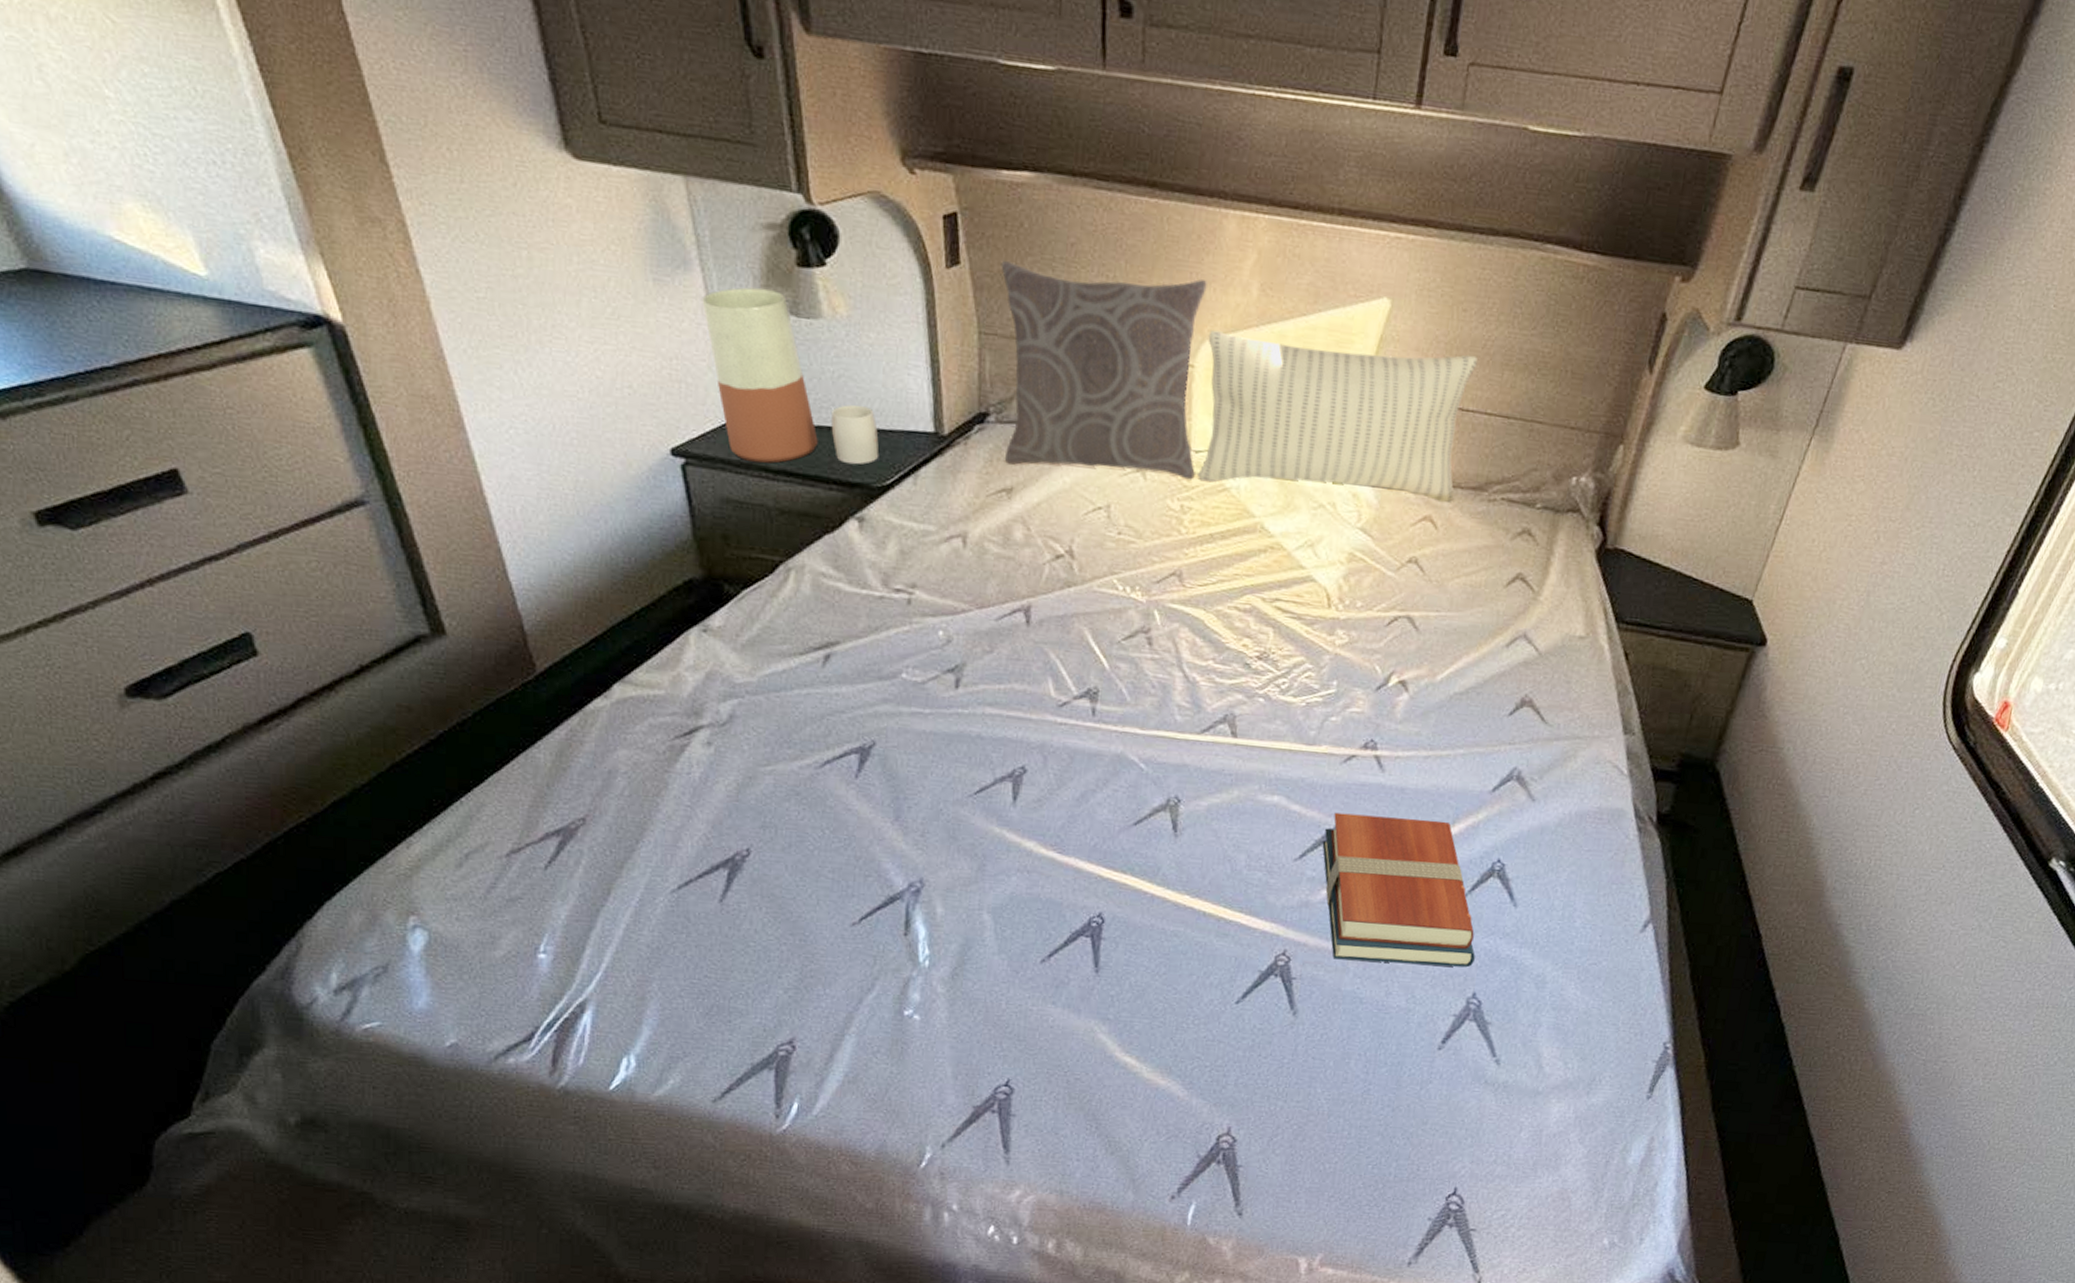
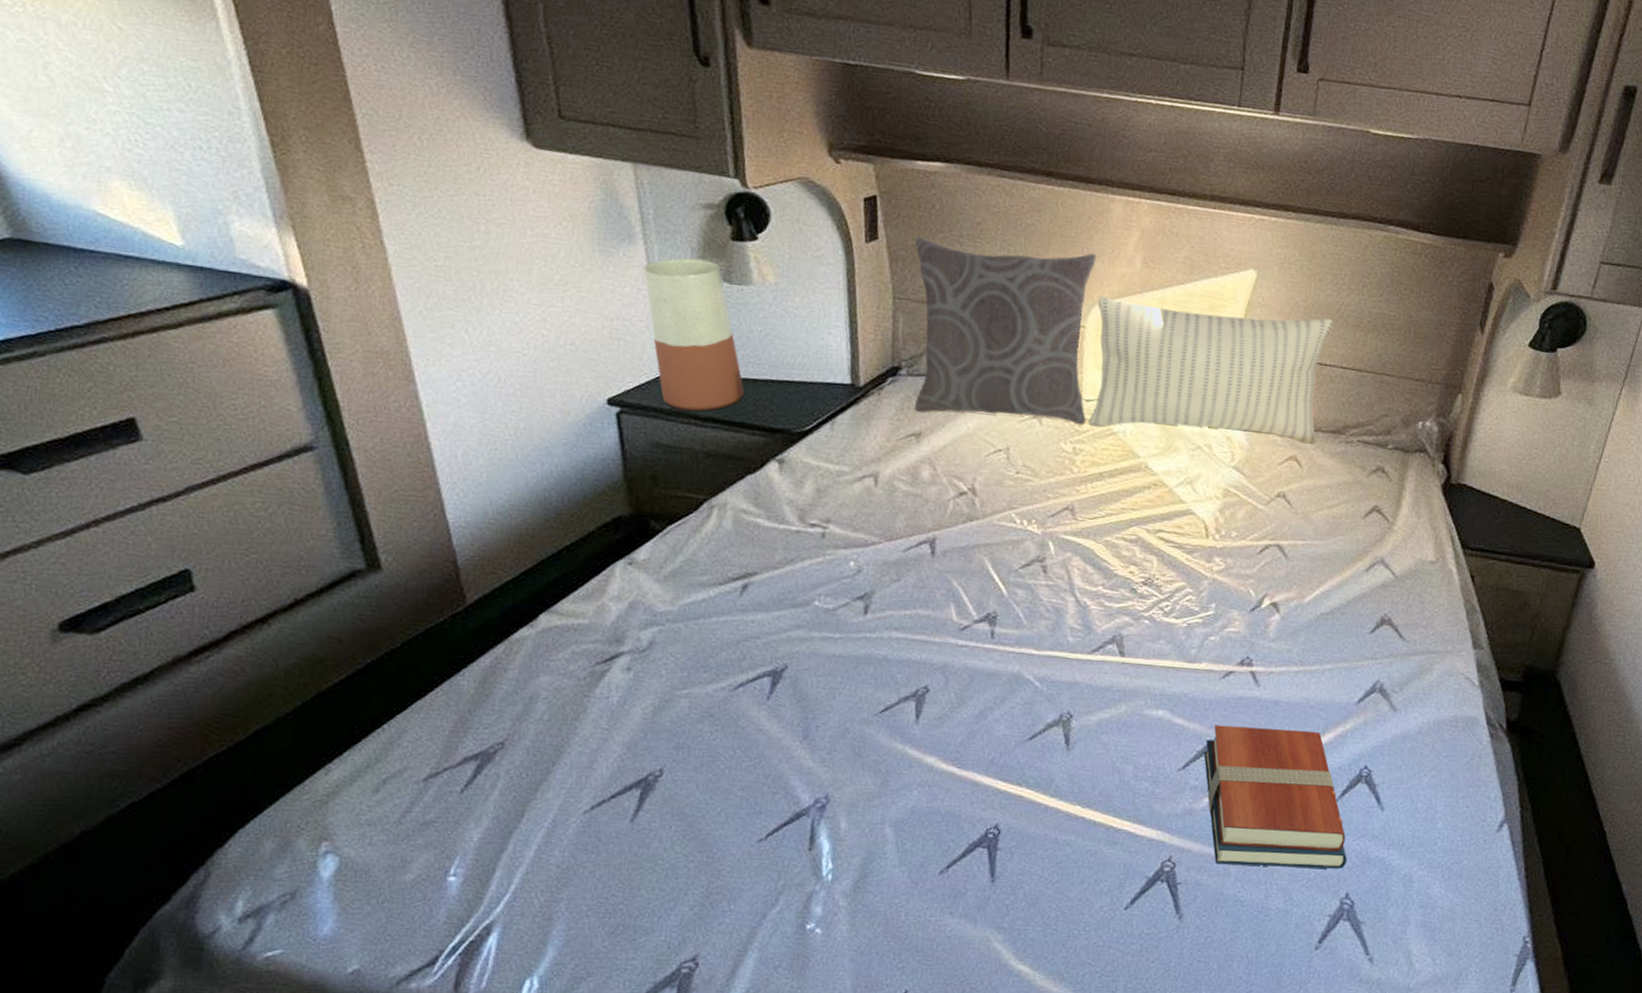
mug: present [831,404,880,465] -> none [757,359,800,413]

